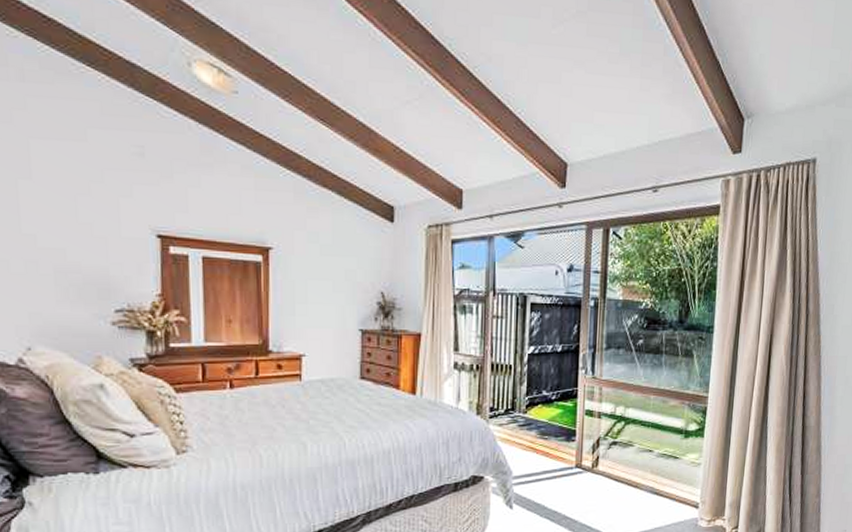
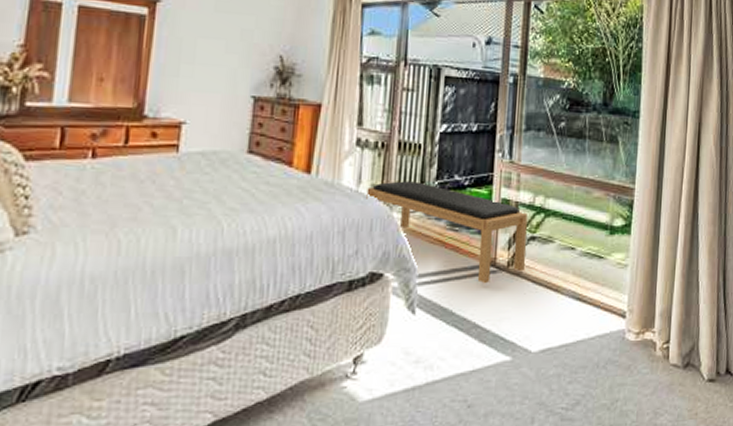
bench: none [465,398,609,483] -> present [366,181,528,284]

